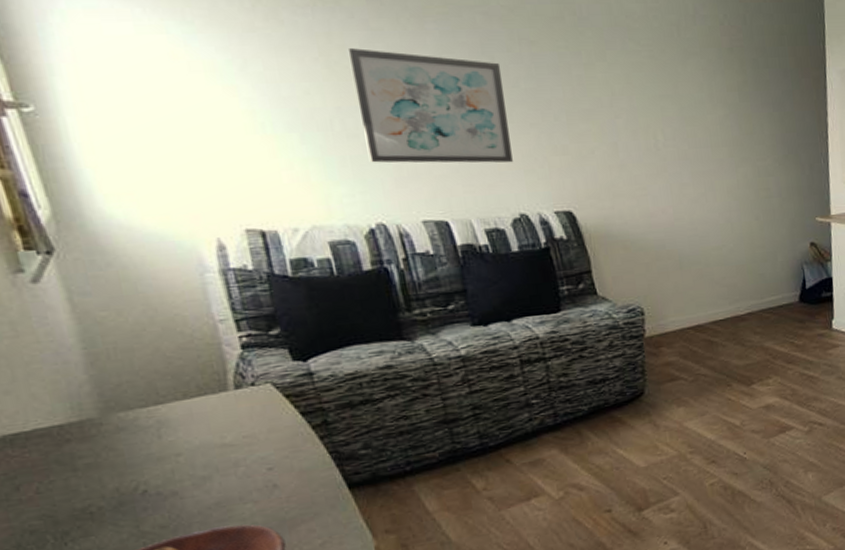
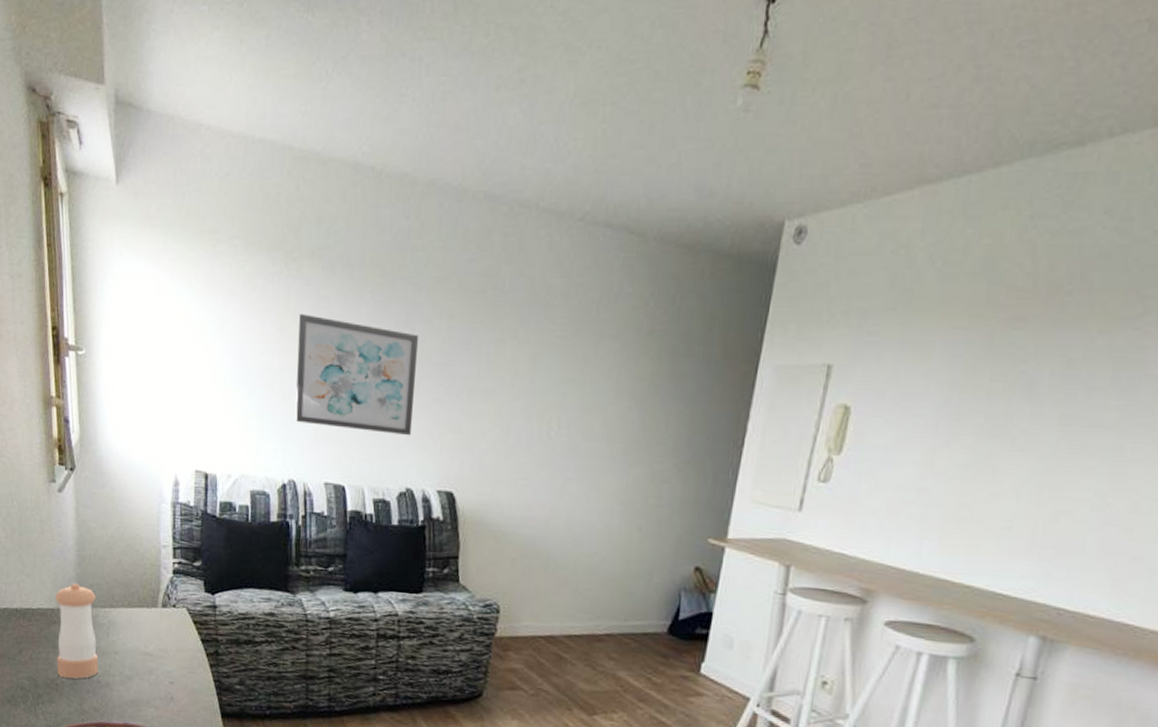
pepper shaker: none [60,387,156,502] -> present [55,583,99,679]

